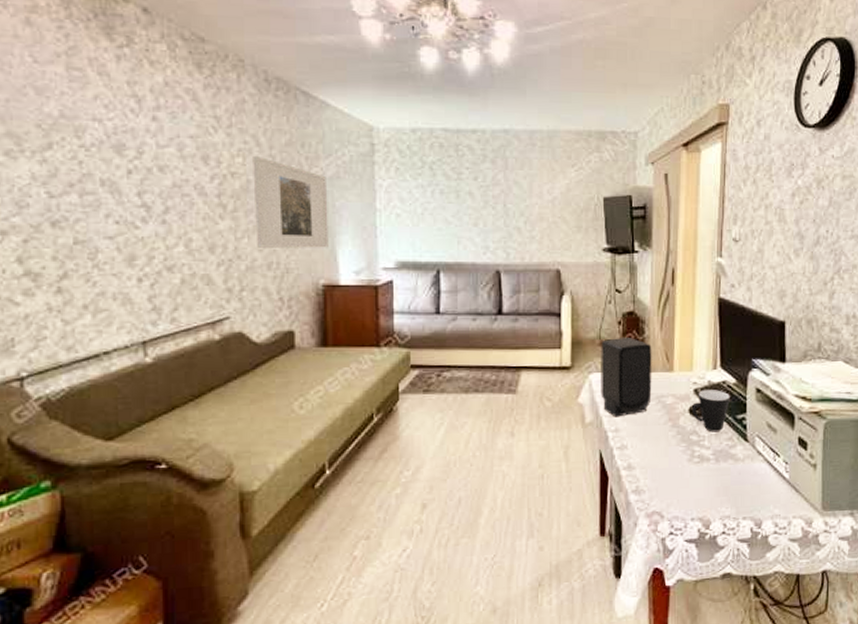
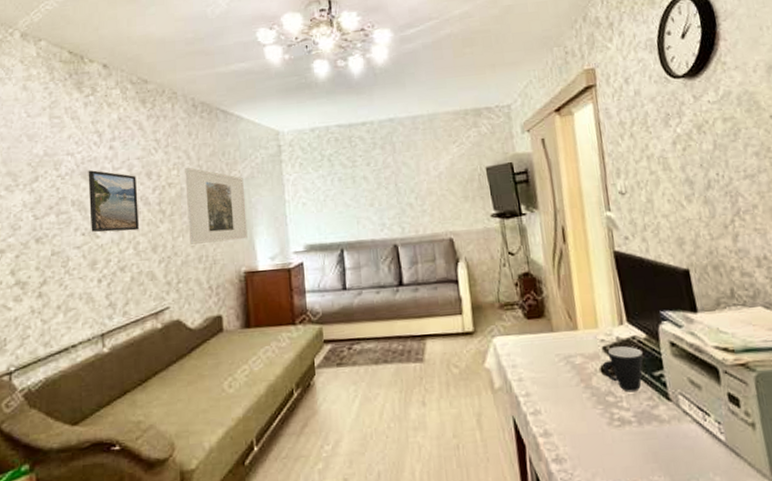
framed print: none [122,144,191,225] -> present [88,170,139,233]
speaker: present [601,338,652,417] -> none [500,298,559,381]

